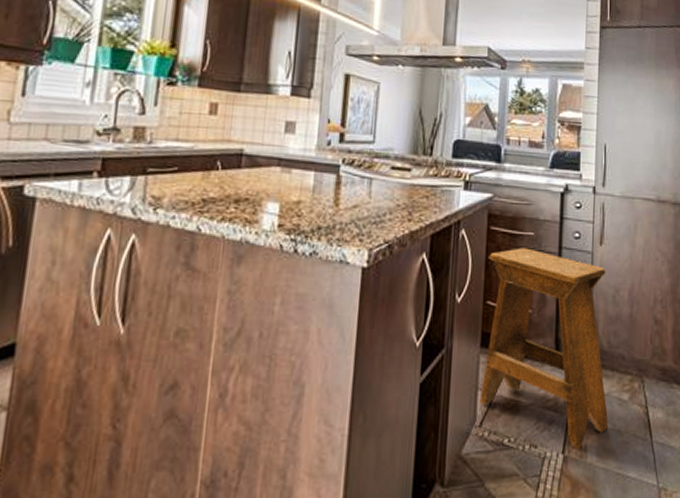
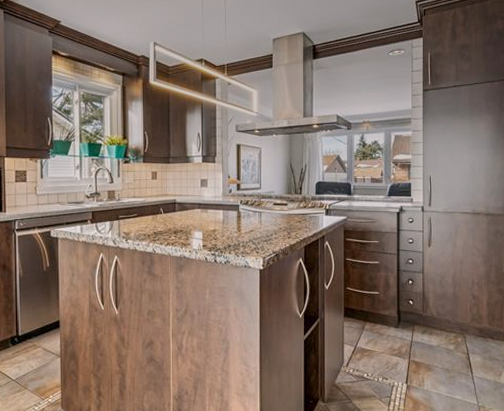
stool: present [479,248,608,450] -> none [345,251,439,381]

